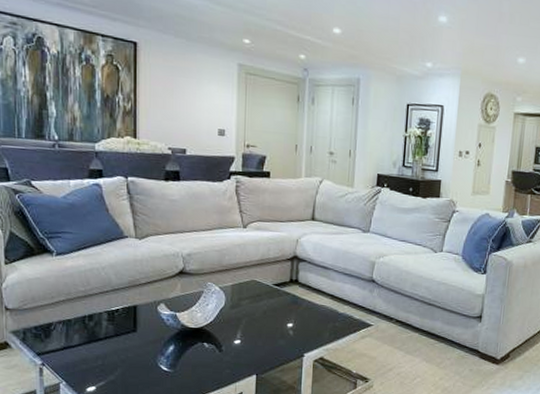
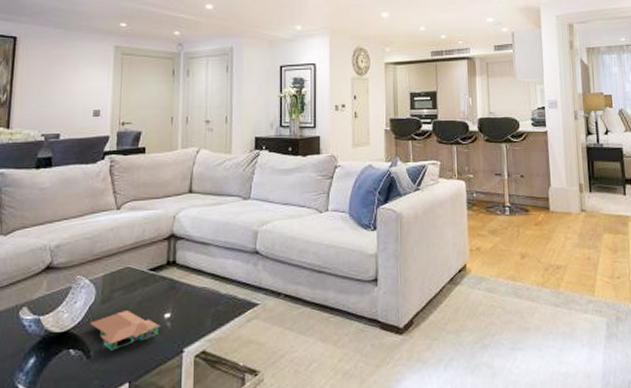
architectural model: none [221,317,284,348] -> present [90,311,160,351]

